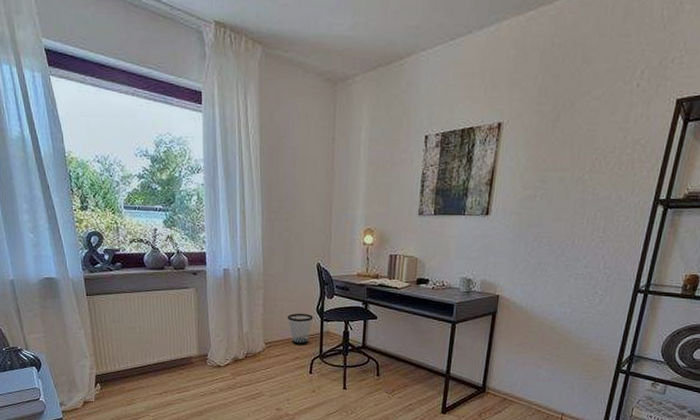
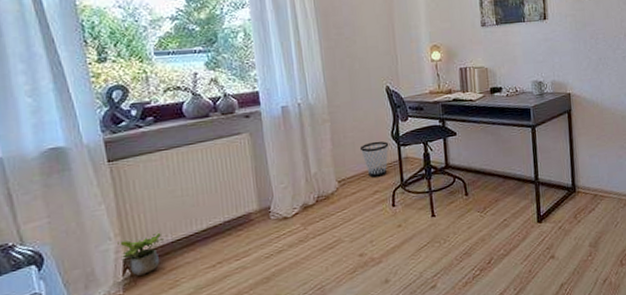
potted plant: none [92,358,125,390] -> present [117,230,163,276]

